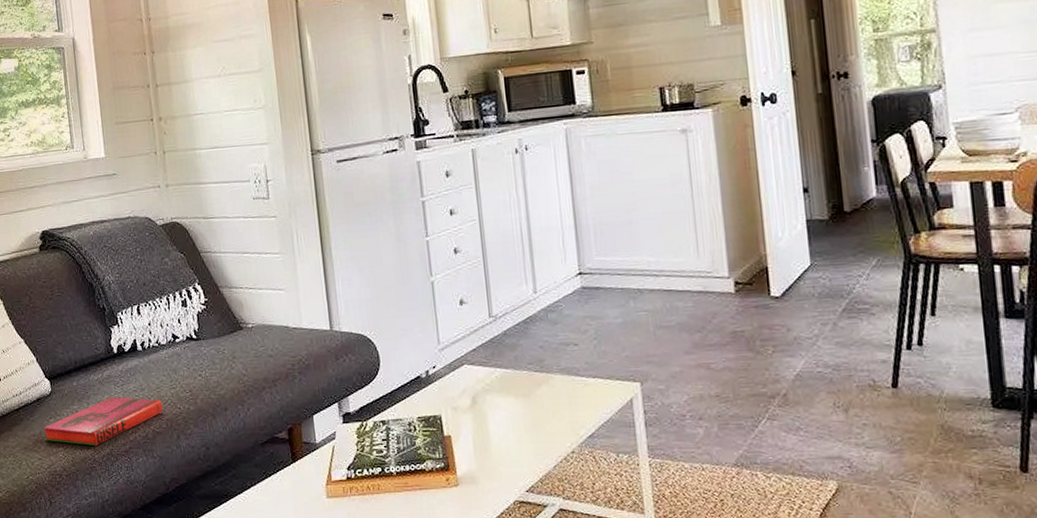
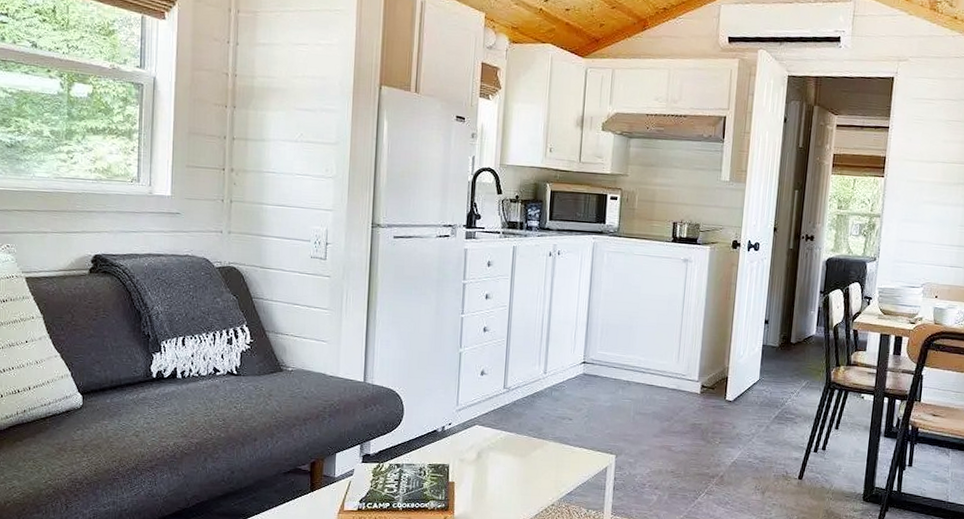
hardback book: present [43,396,163,447] -> none [69,416,194,460]

